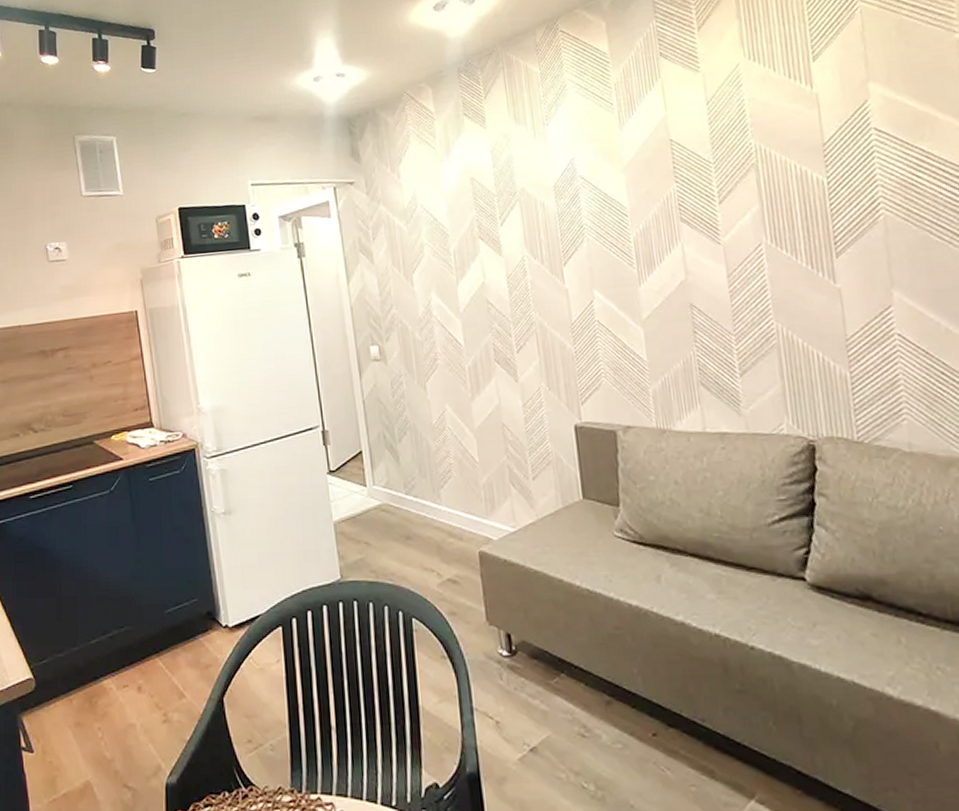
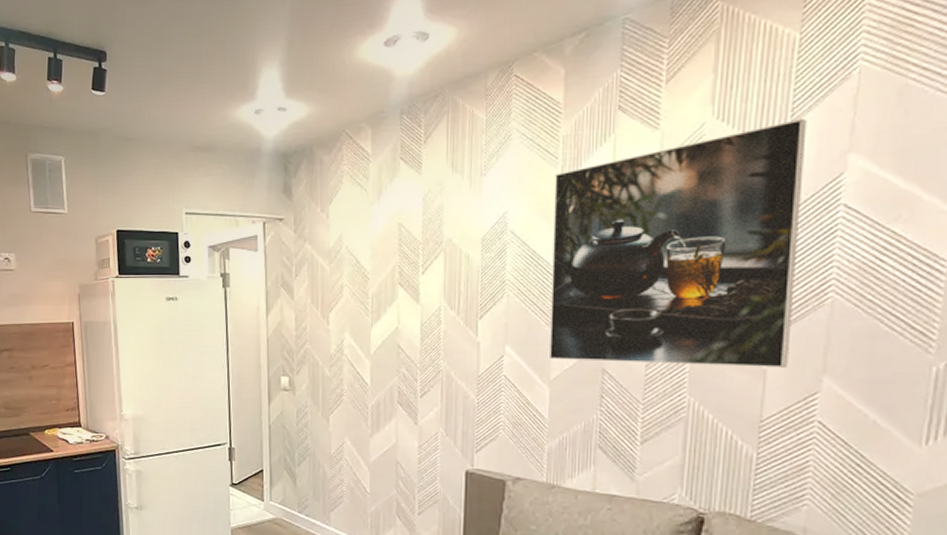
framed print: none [613,54,860,300] -> present [548,119,807,368]

